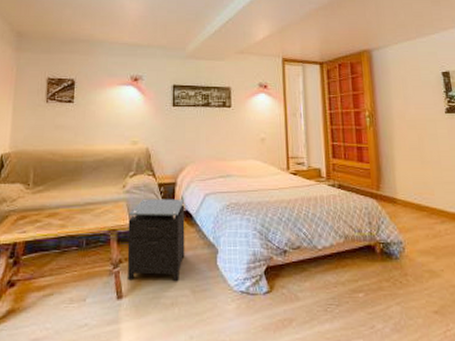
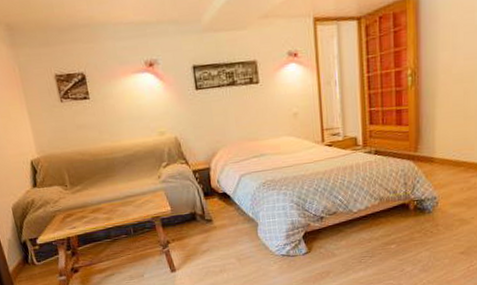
nightstand: present [127,199,185,282] -> none [168,182,227,257]

